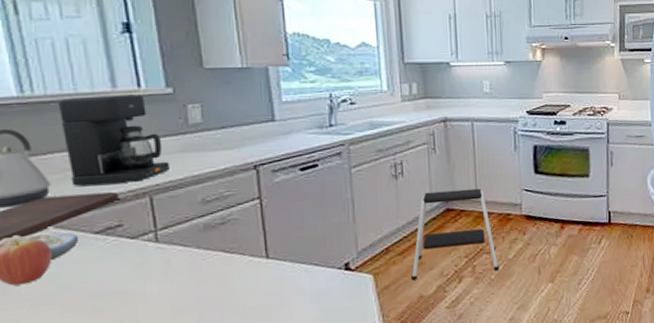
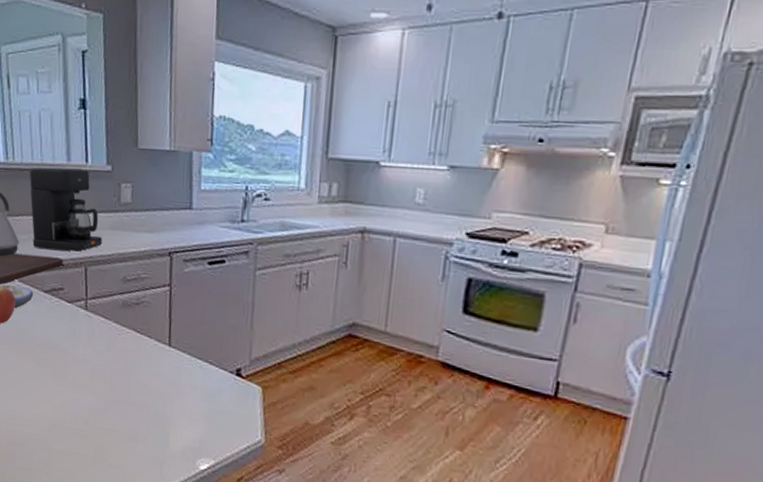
step stool: present [411,188,499,281] -> none [299,311,398,419]

